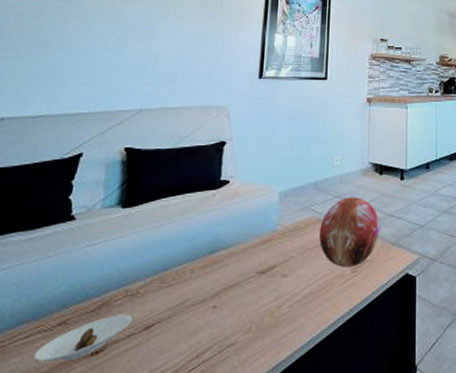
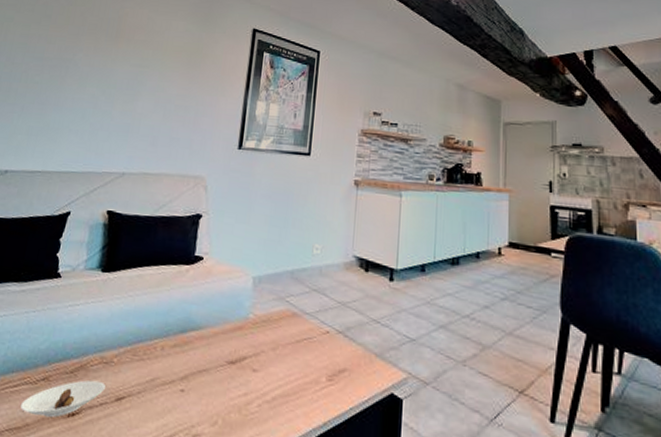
decorative orb: present [318,197,380,268] -> none [293,292,363,375]

